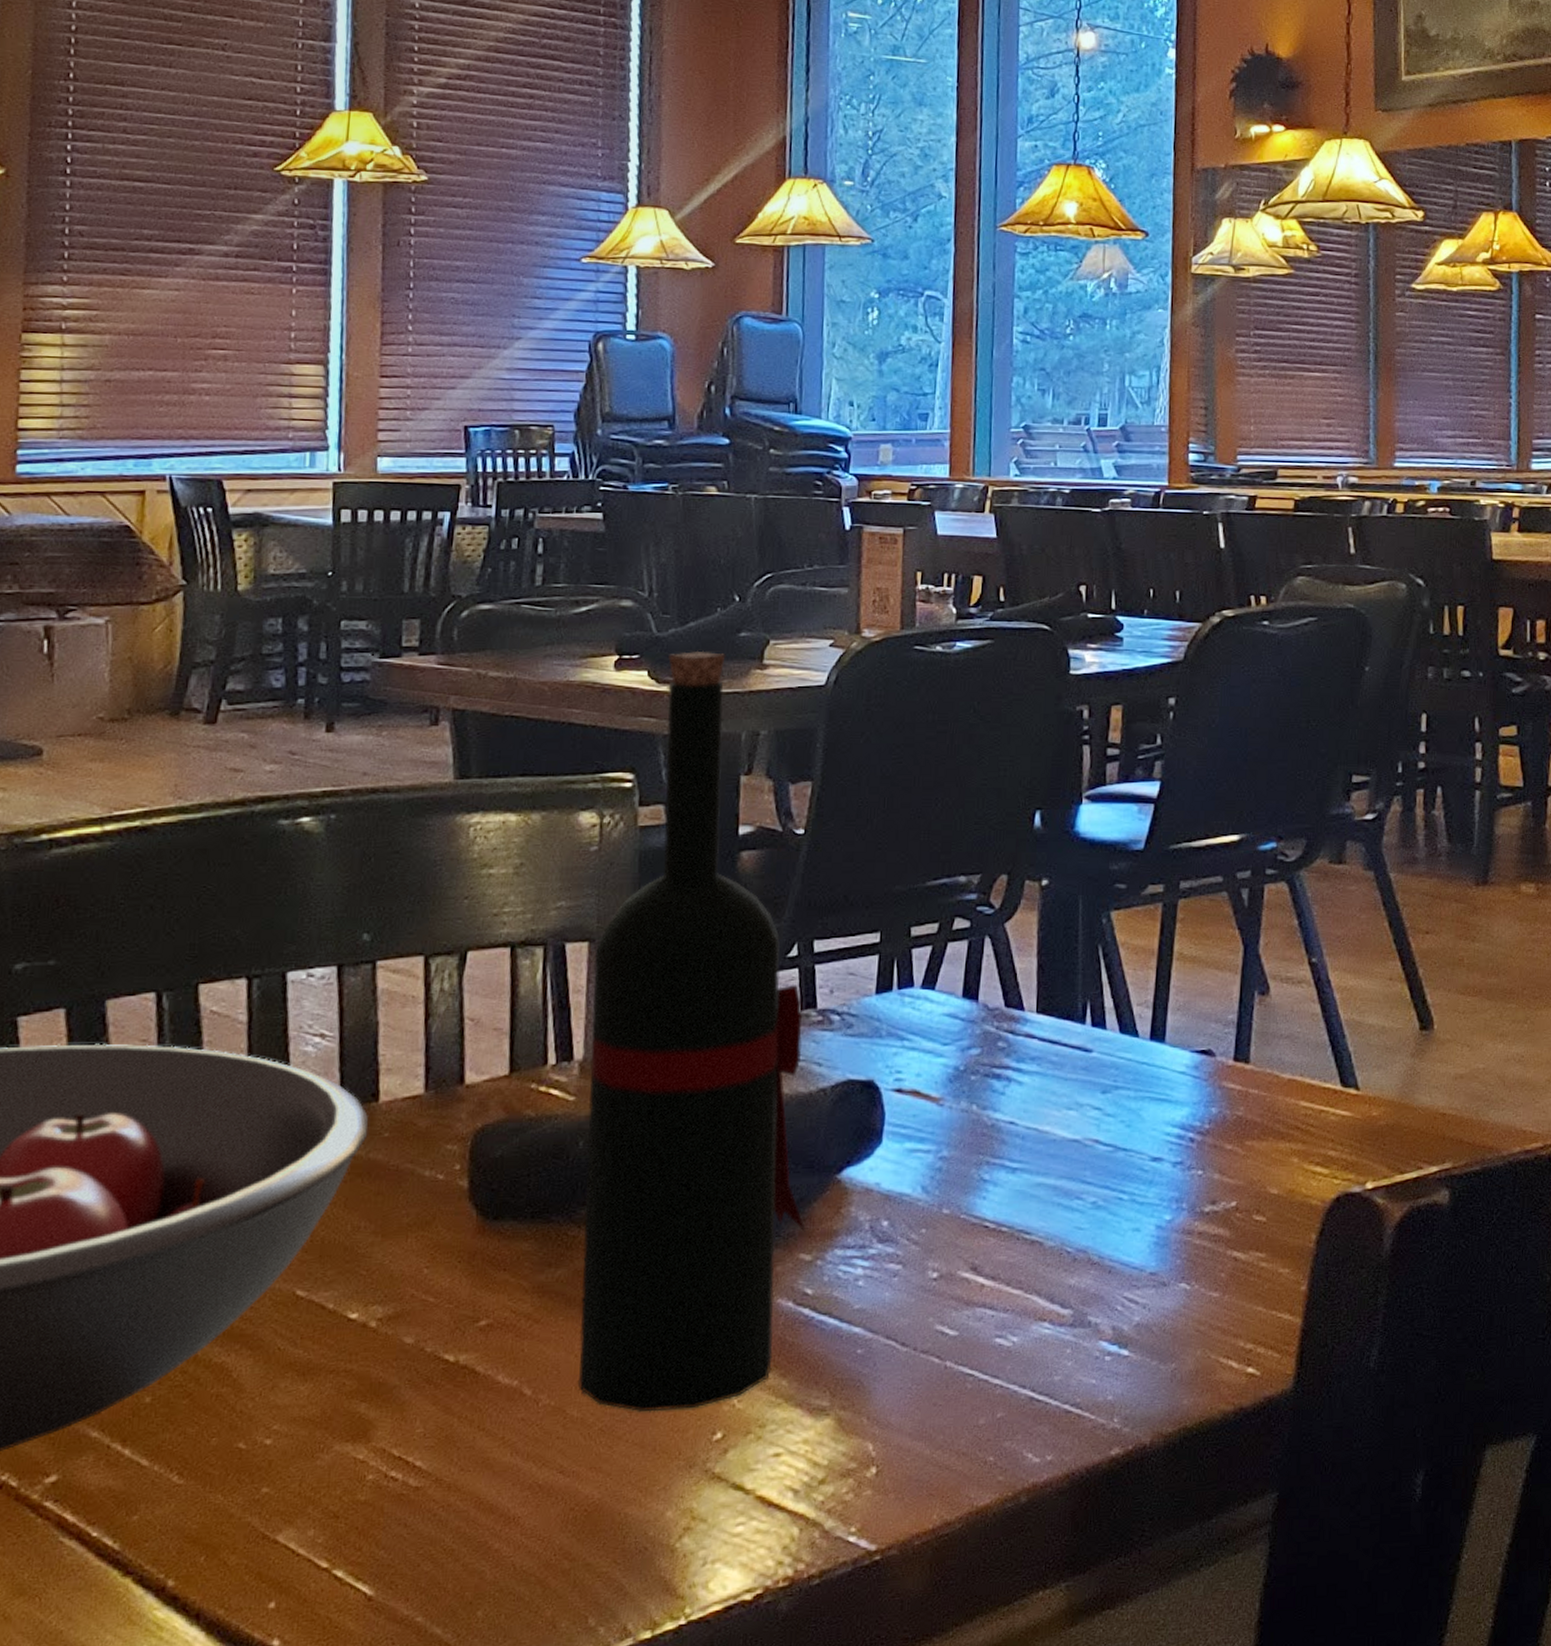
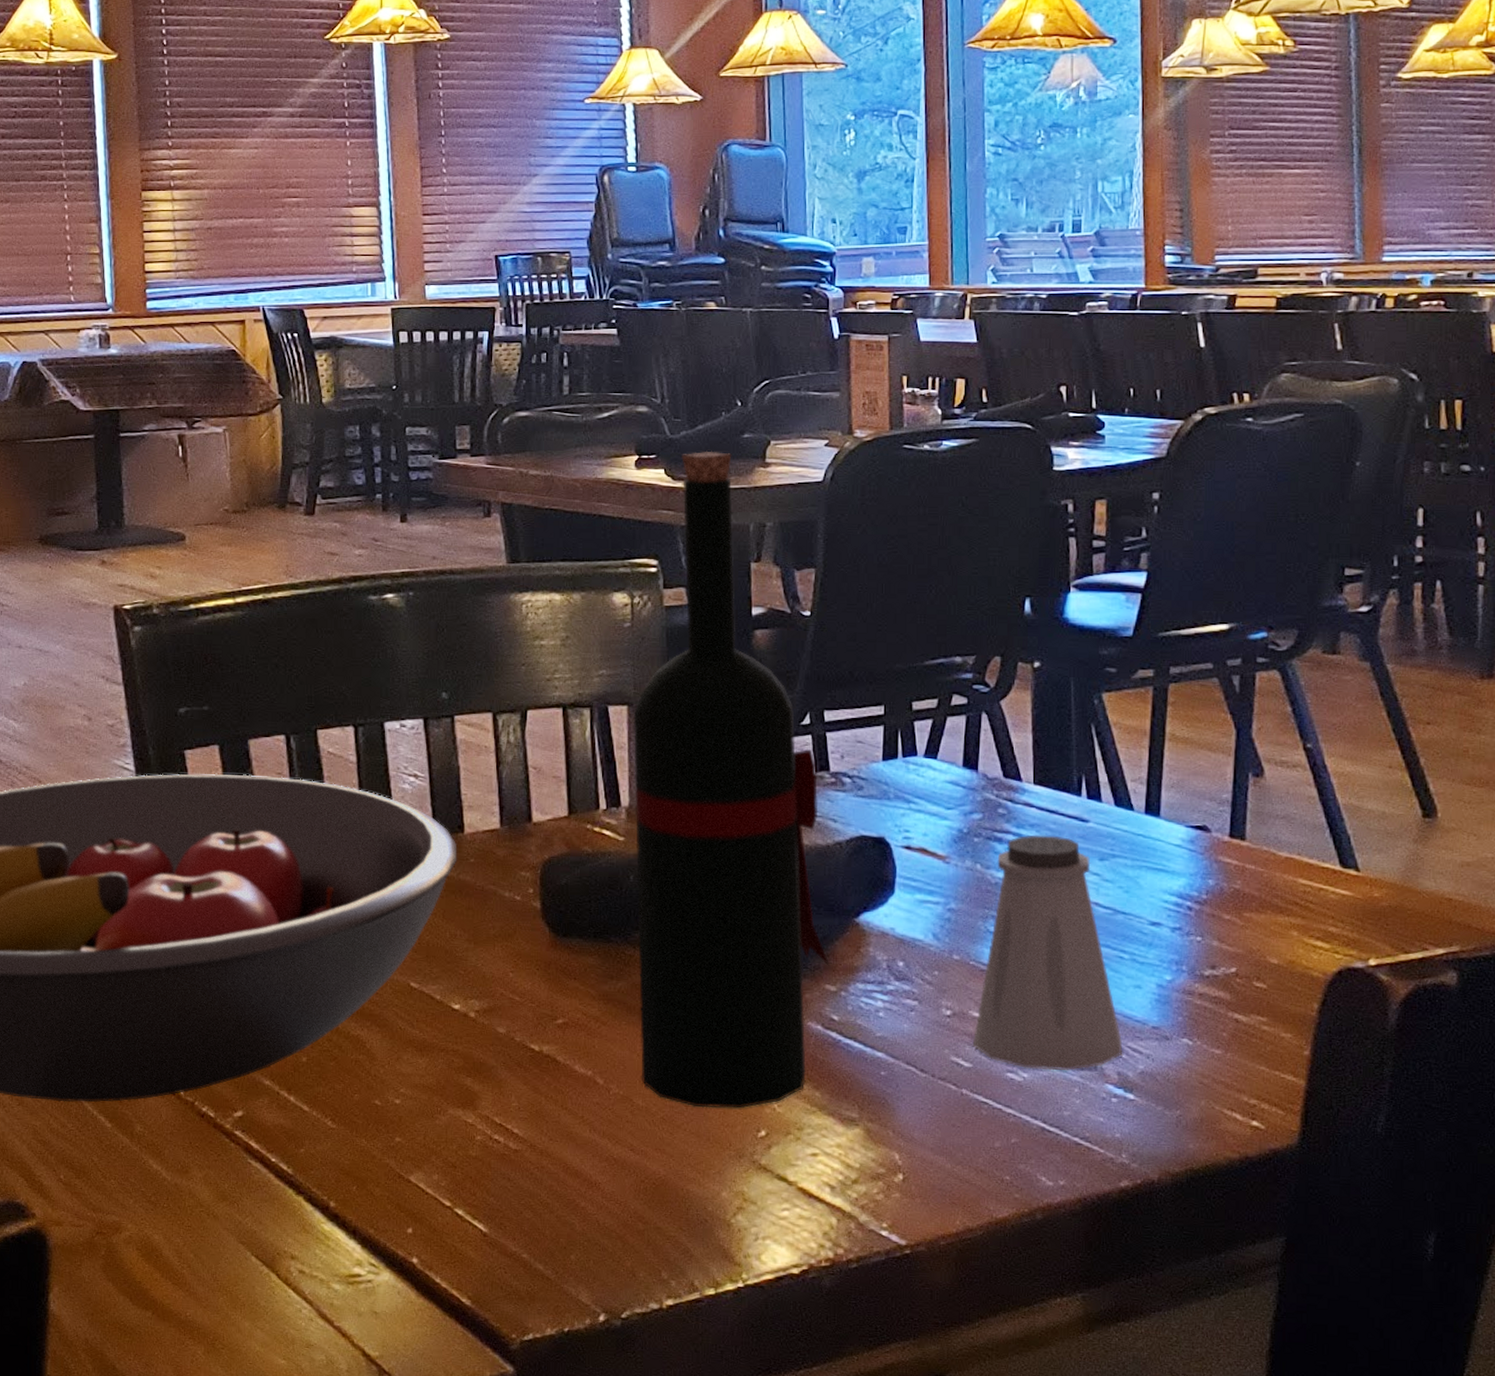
saltshaker: none [959,1068,1118,1332] -> present [972,834,1122,1071]

